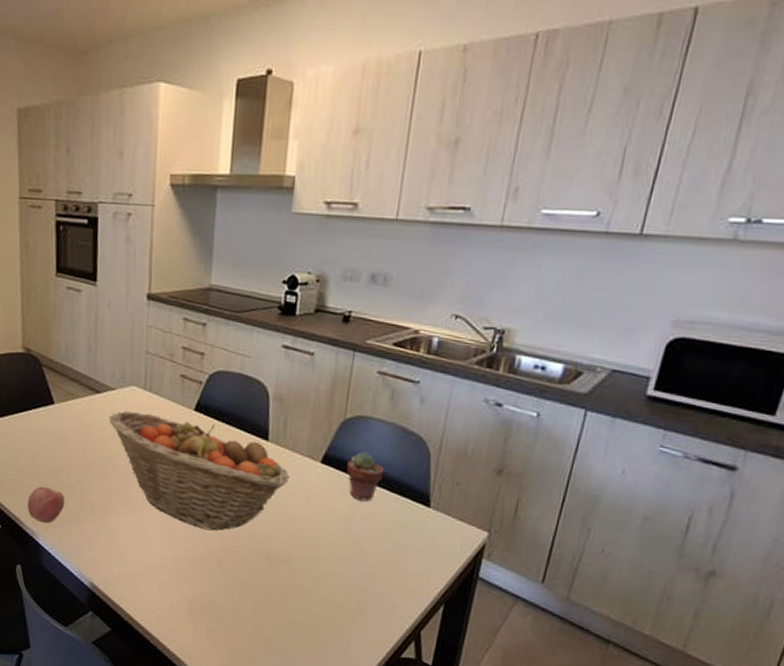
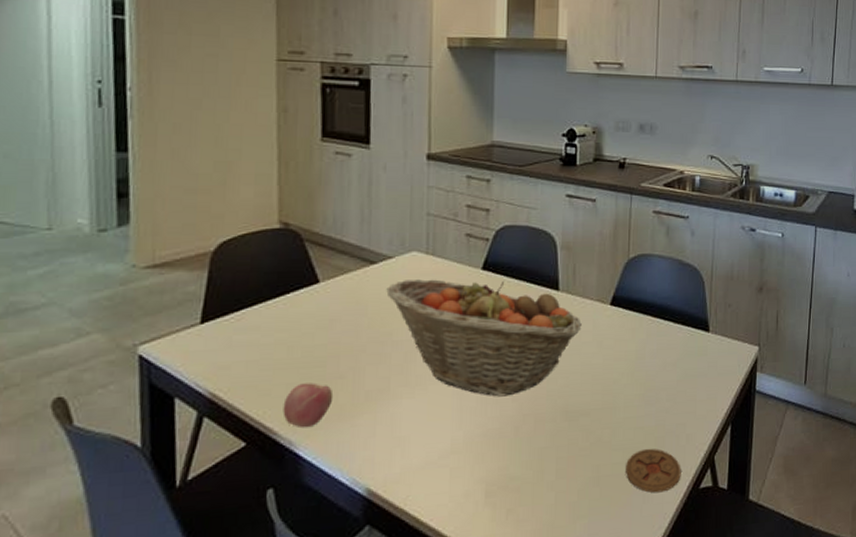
coaster: none [323,607,383,651] -> present [626,449,681,493]
potted succulent: present [346,452,385,502] -> none [633,289,668,337]

